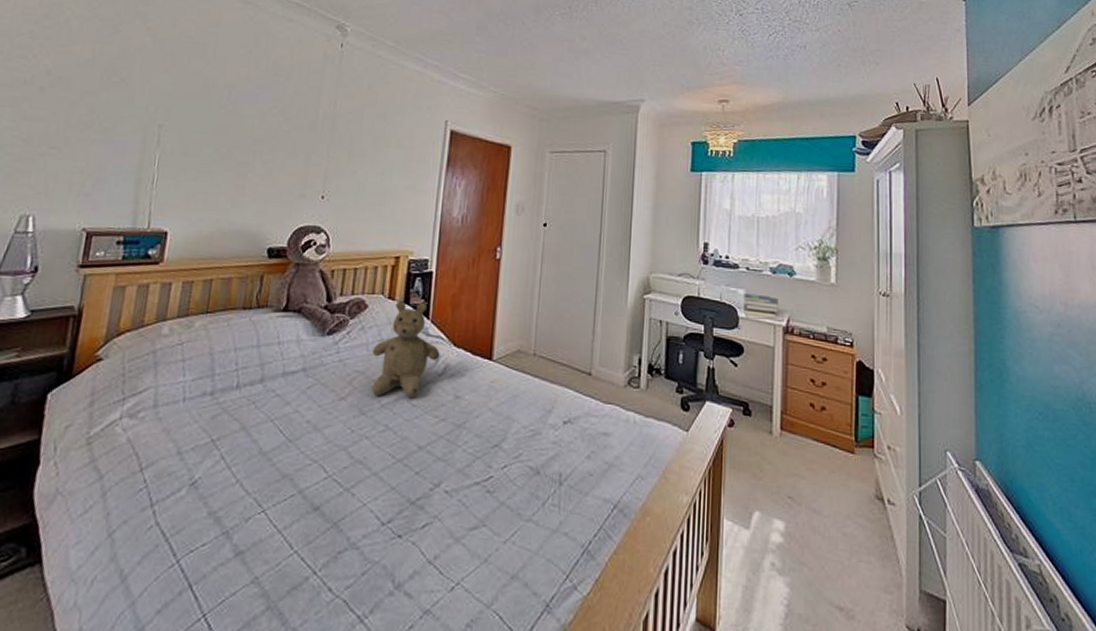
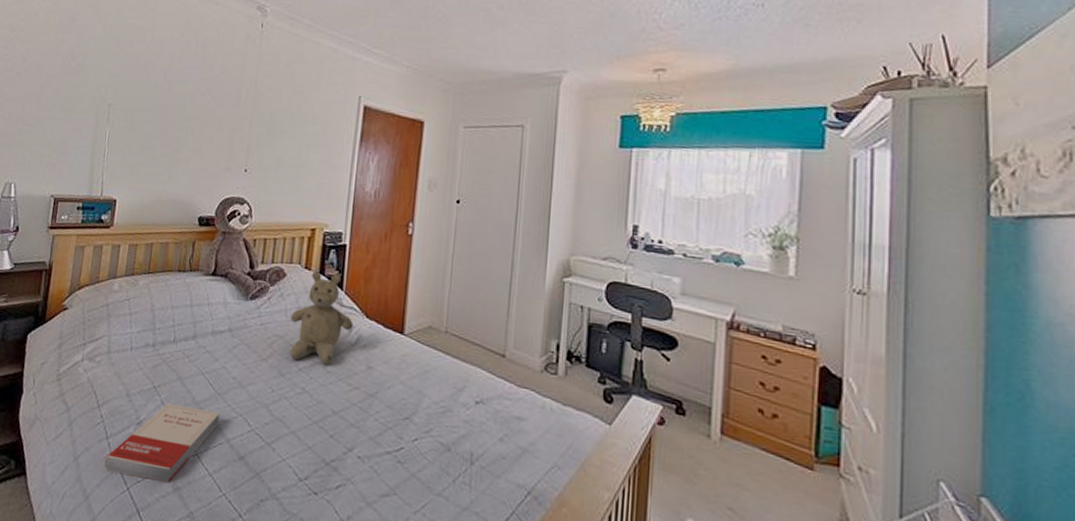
book: none [146,457,291,547] -> present [103,403,220,483]
books: present [743,293,783,322] -> none [678,282,727,316]

